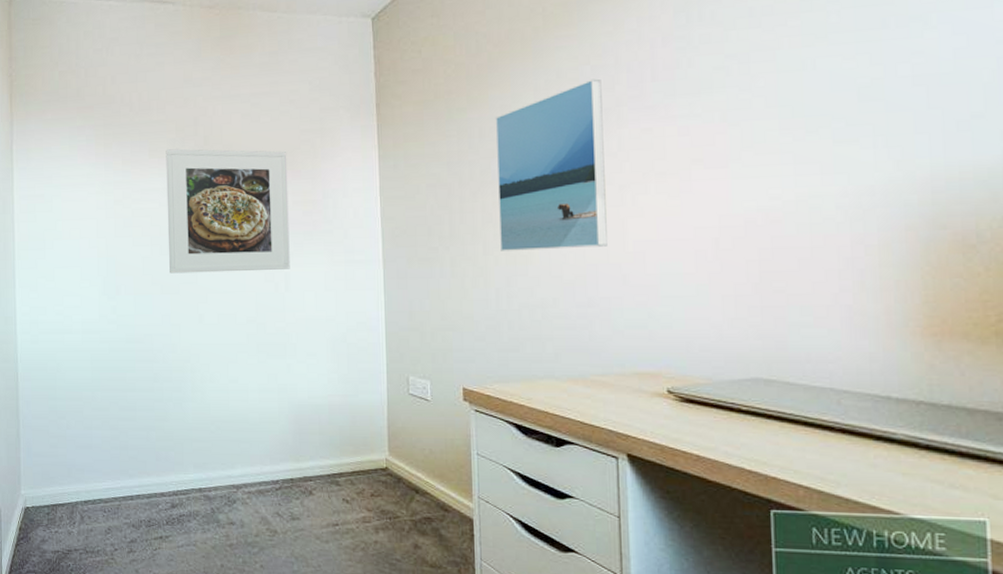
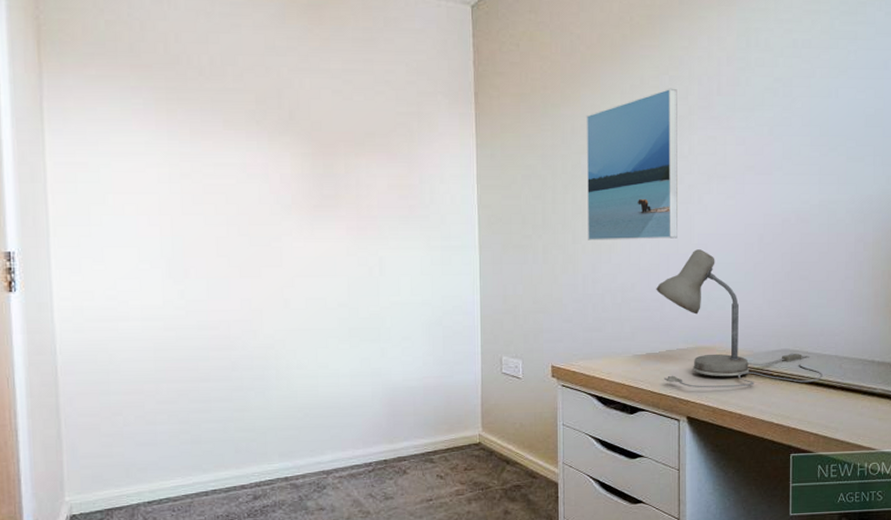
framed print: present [166,149,290,274] -> none [244,121,385,256]
desk lamp: none [583,258,814,422] -> present [656,249,824,388]

